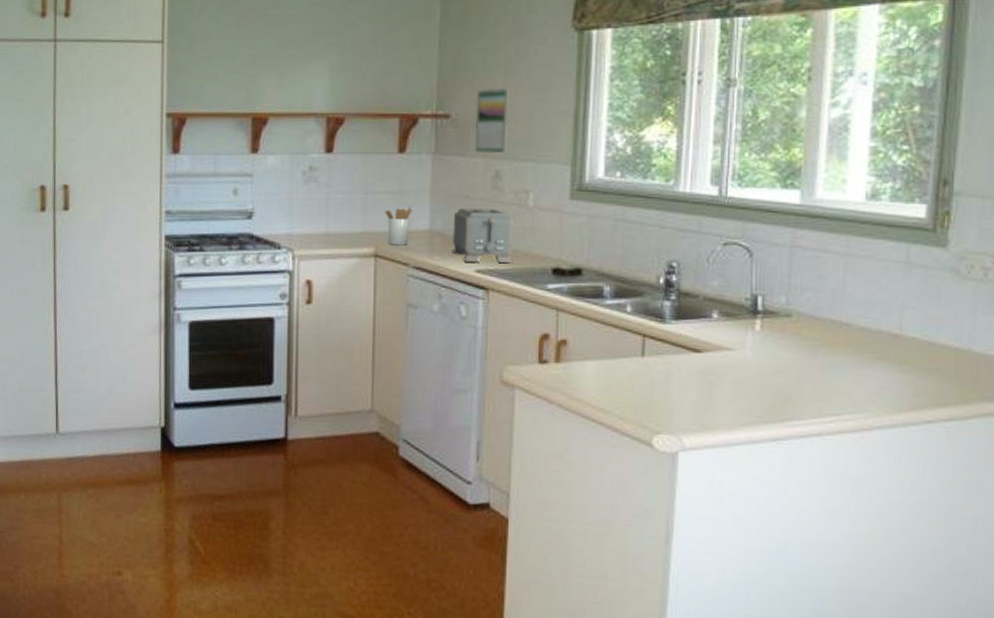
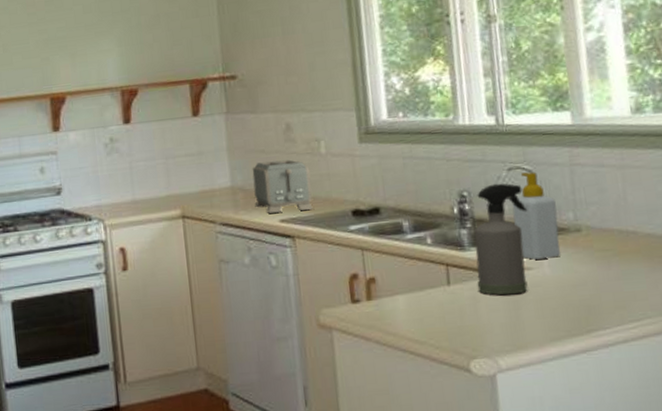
utensil holder: present [385,206,412,246] -> none [187,165,213,205]
calendar: present [474,87,509,154] -> none [259,44,293,109]
spray bottle: none [672,257,738,374] -> present [474,183,528,295]
soap bottle: none [722,249,769,341] -> present [512,172,560,260]

